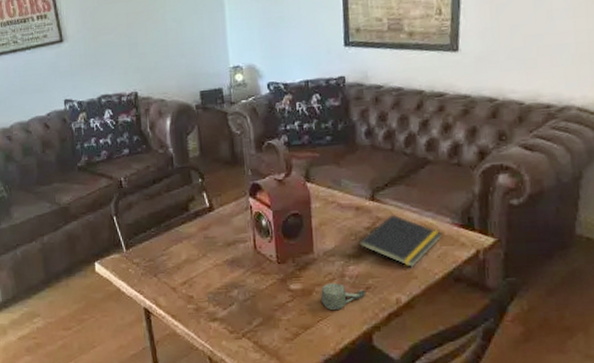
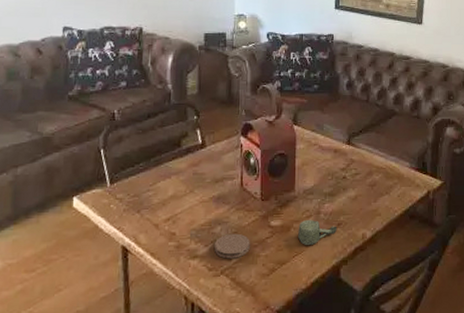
coaster: none [233,297,270,322] -> present [215,233,250,259]
notepad: present [358,214,443,267] -> none [334,157,403,205]

